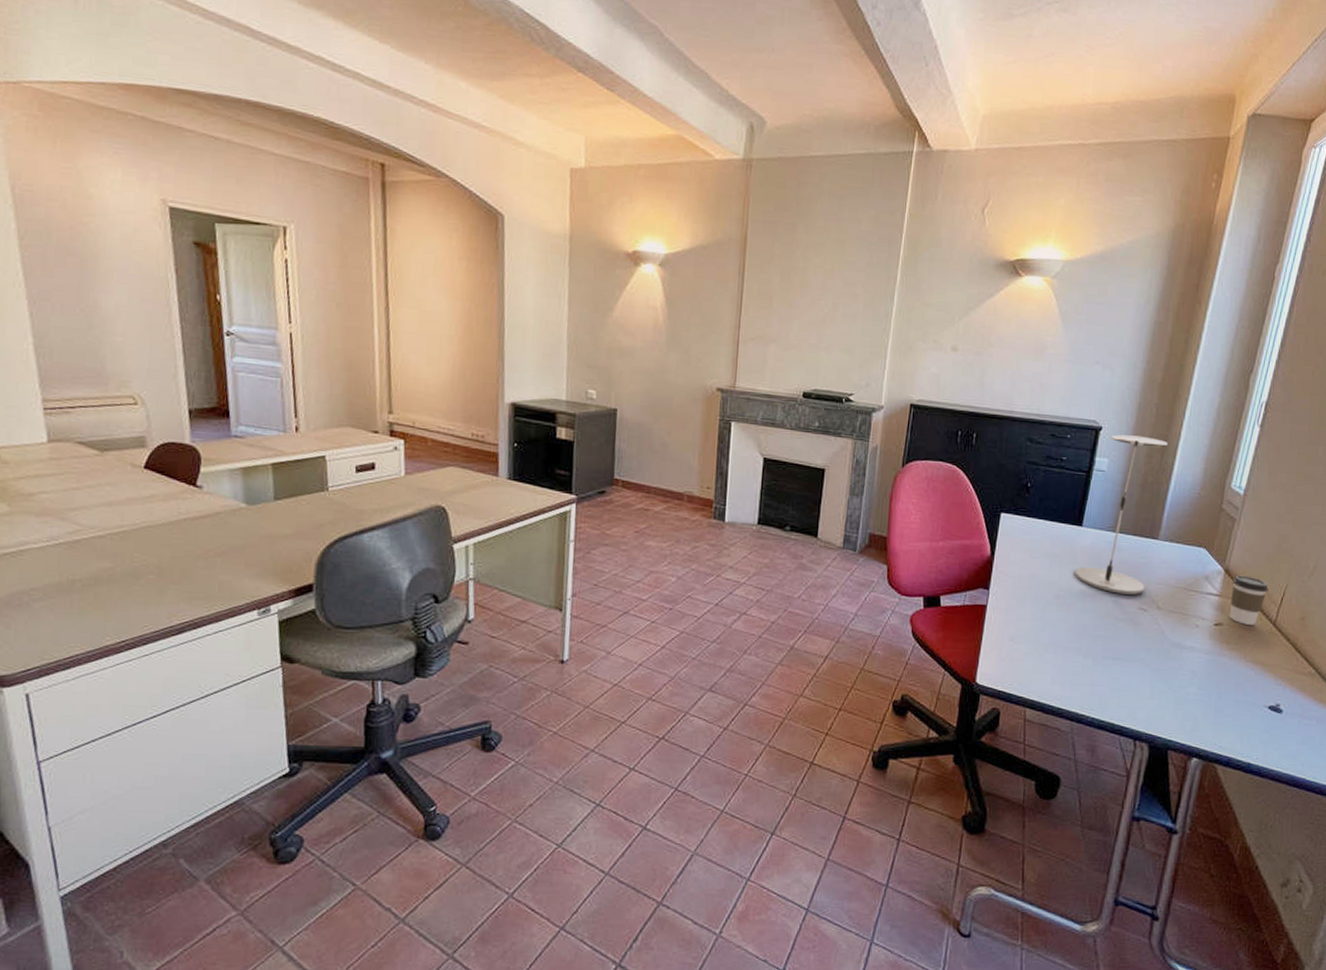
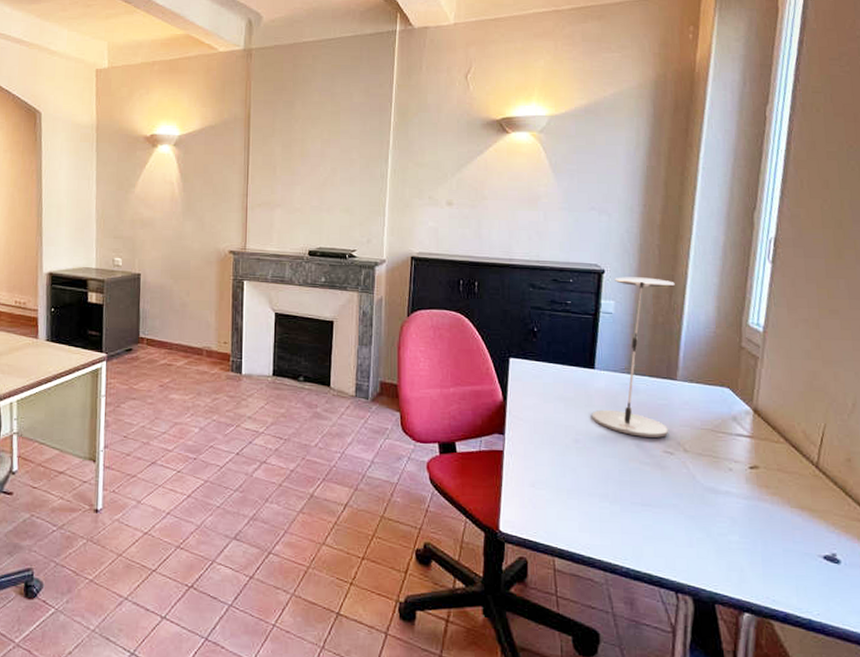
coffee cup: present [1230,575,1268,625] -> none [763,415,805,468]

